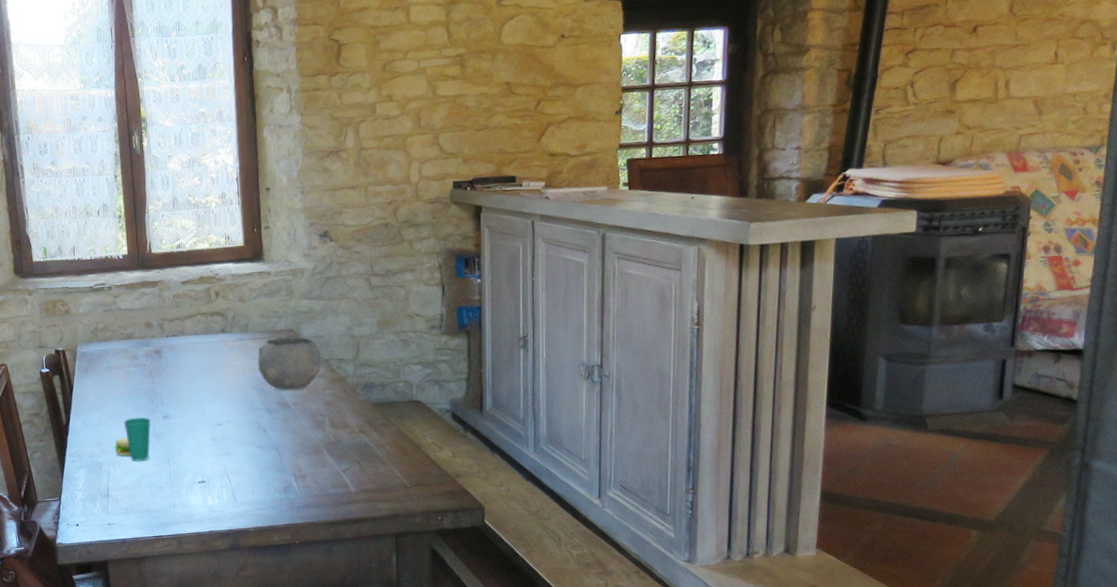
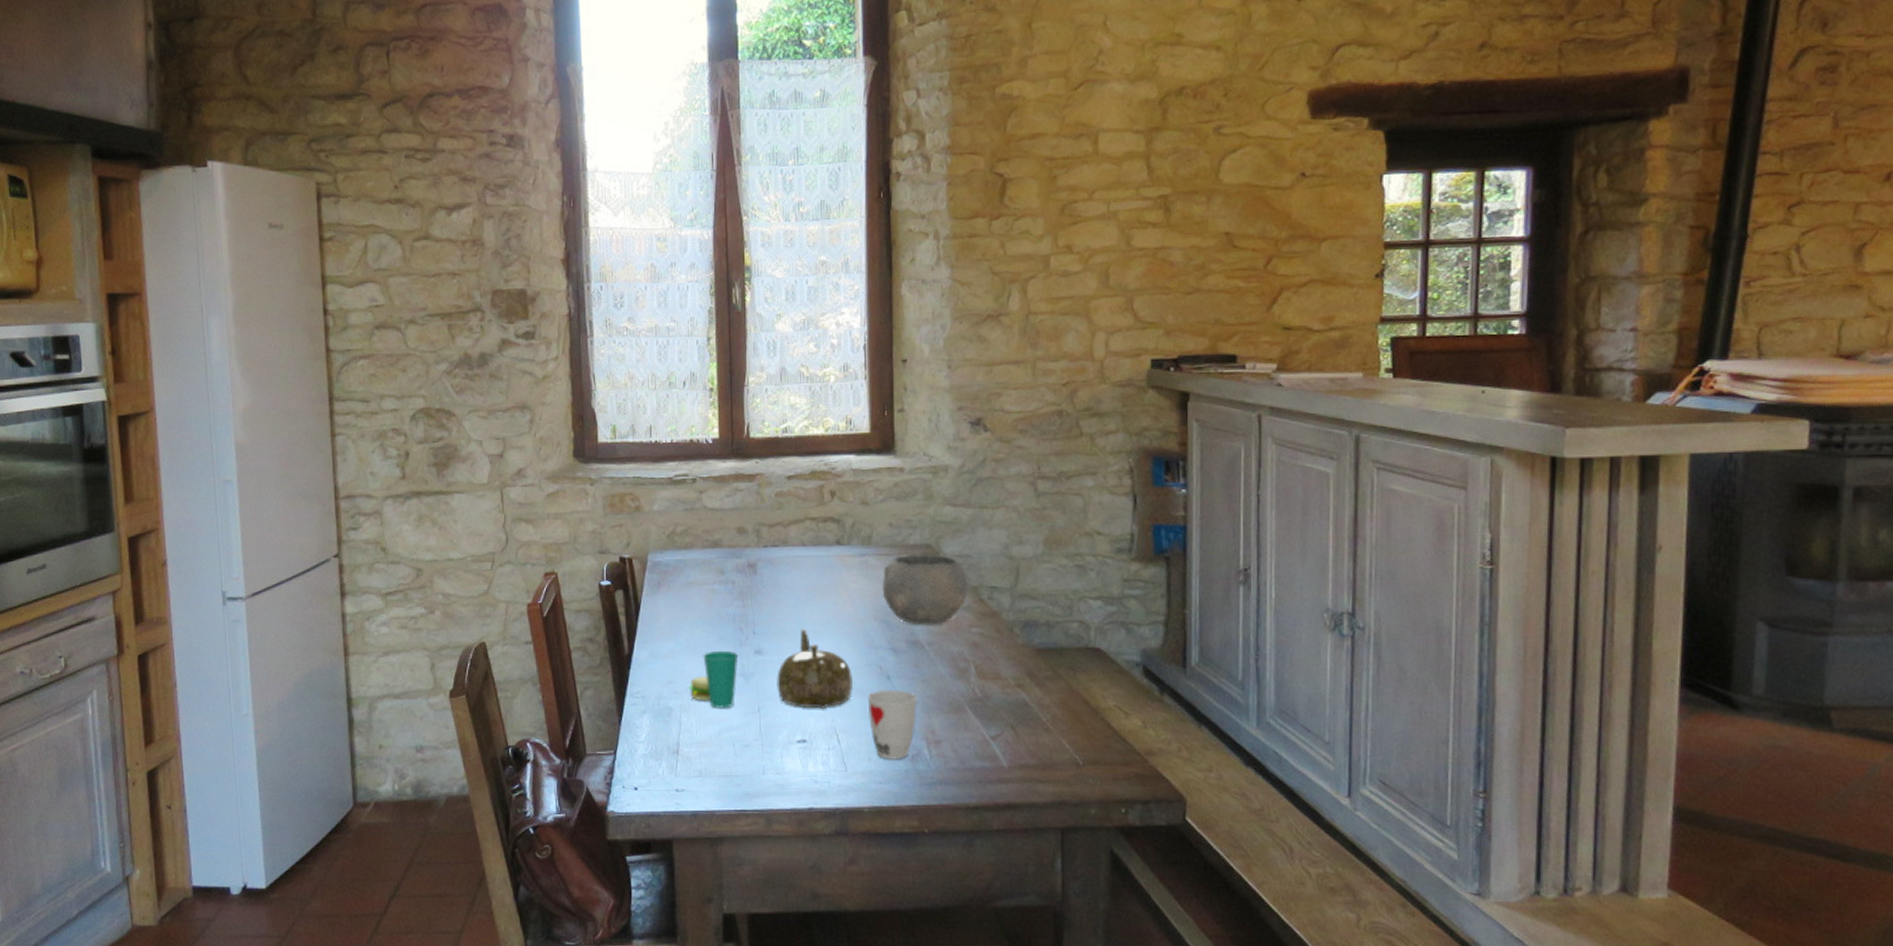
teapot: none [180,397,238,457] -> present [777,628,853,709]
cup: none [249,439,287,492] -> present [867,689,917,760]

